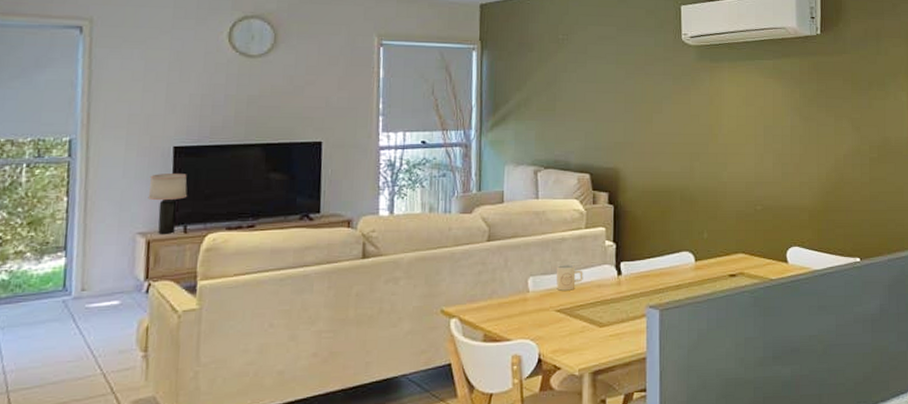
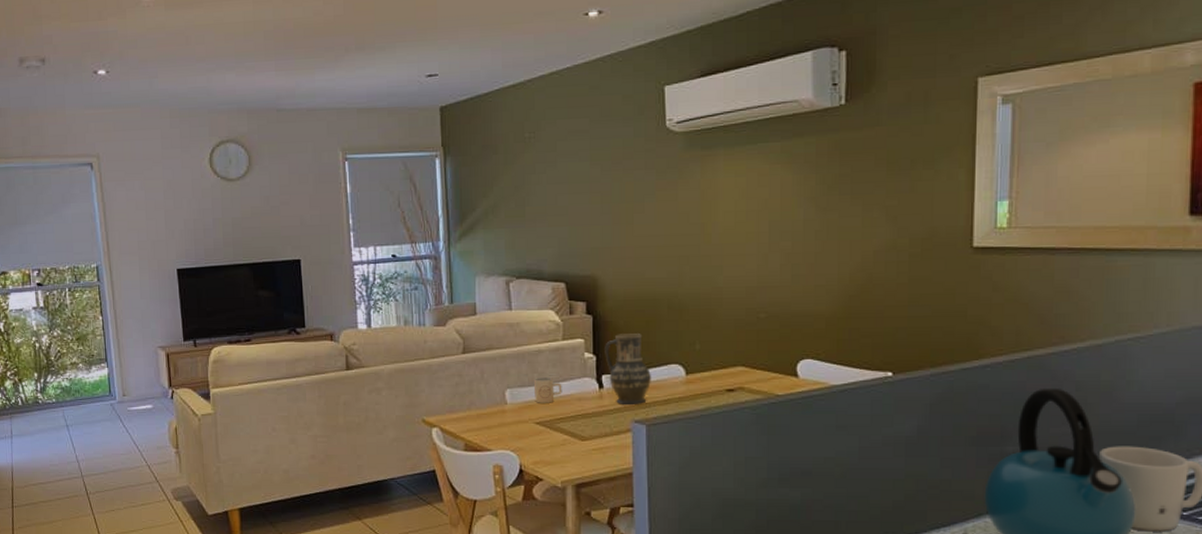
table lamp: present [148,174,188,234] -> none [161,293,193,348]
vase: none [624,223,665,291] -> present [605,333,651,406]

